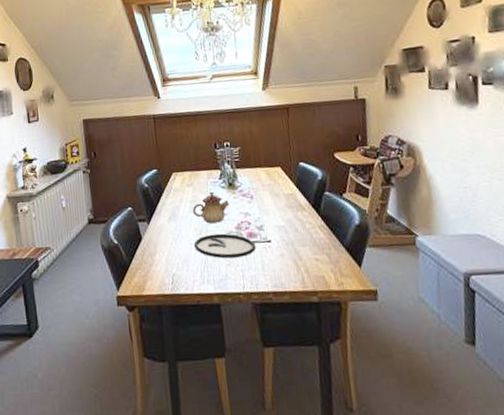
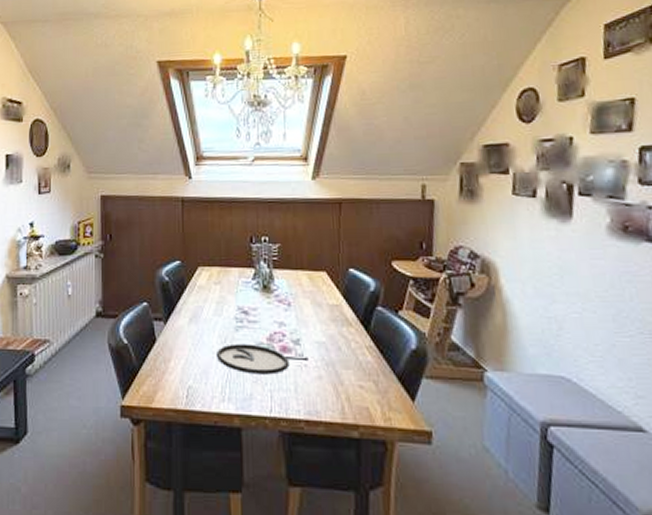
teapot: present [192,191,229,224] -> none [217,293,262,331]

